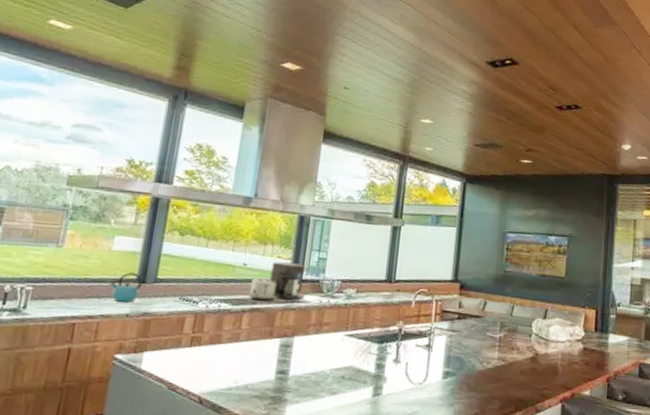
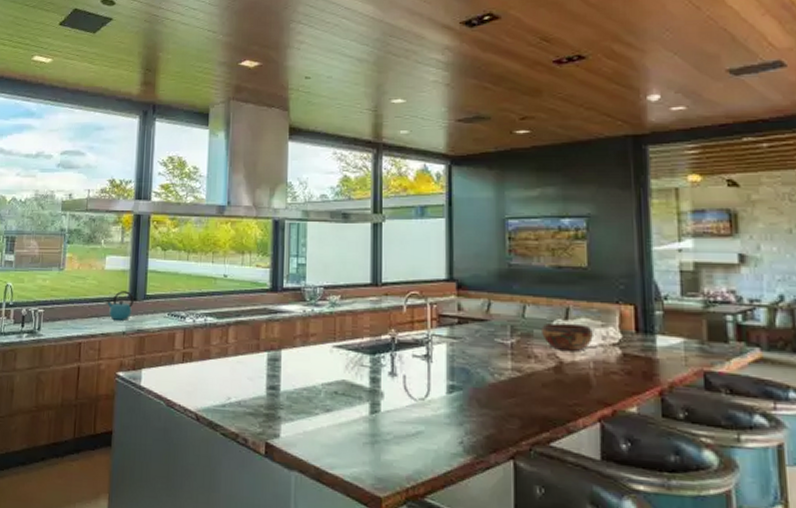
toaster: present [249,278,277,301] -> none [233,289,258,313]
coffee maker: present [270,261,306,300] -> none [251,271,287,311]
decorative bowl: none [524,321,564,345] -> present [542,323,593,351]

